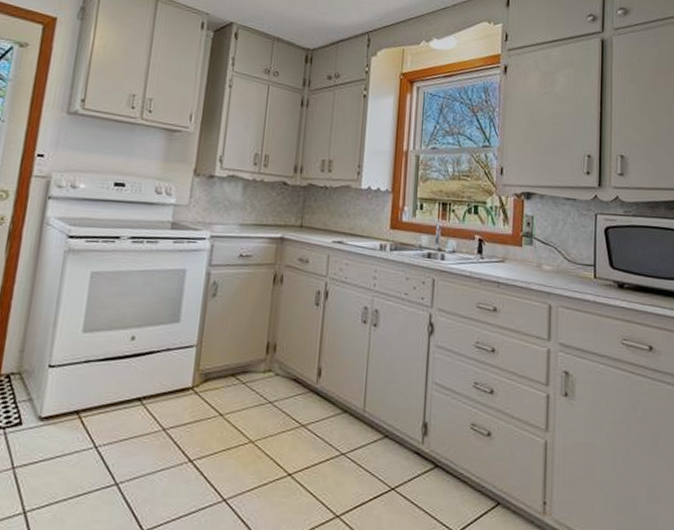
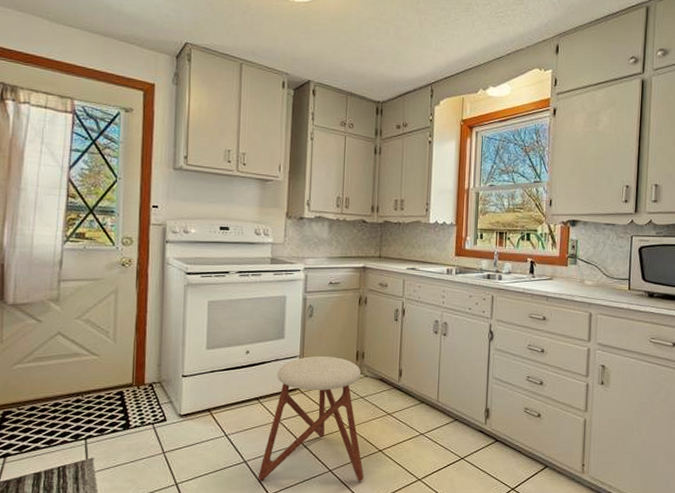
stool: none [130,346,272,516] -> present [257,355,364,481]

